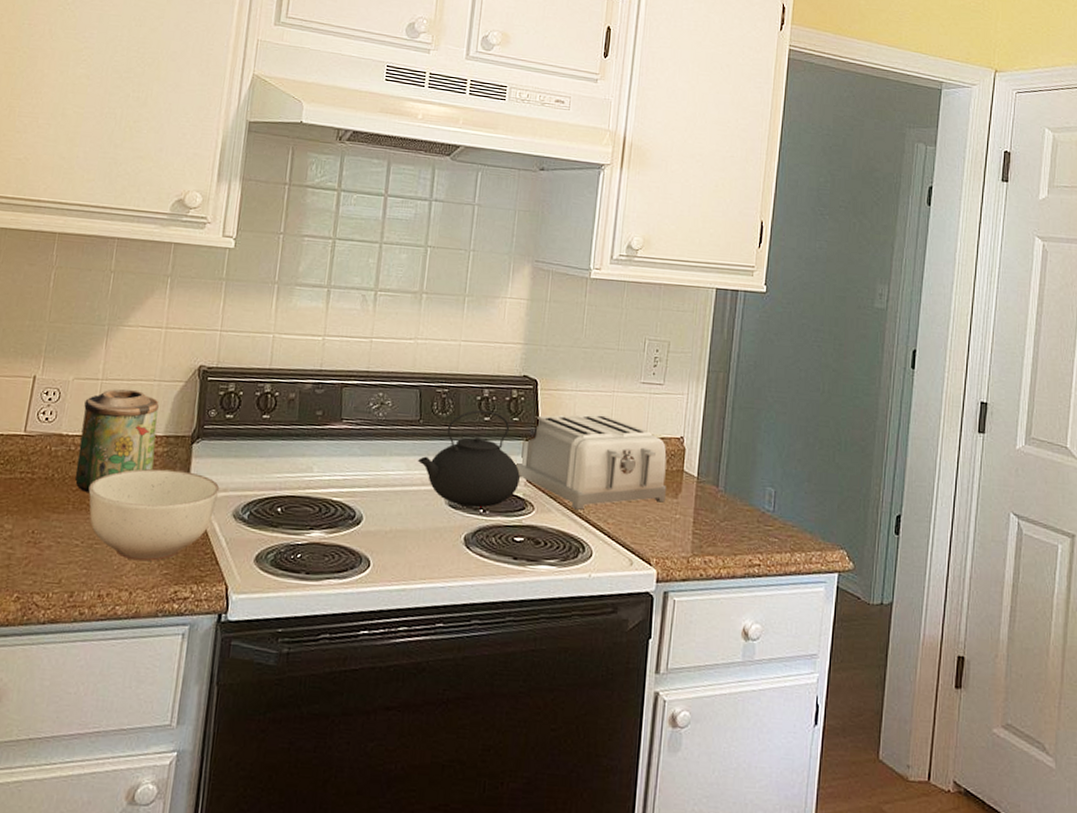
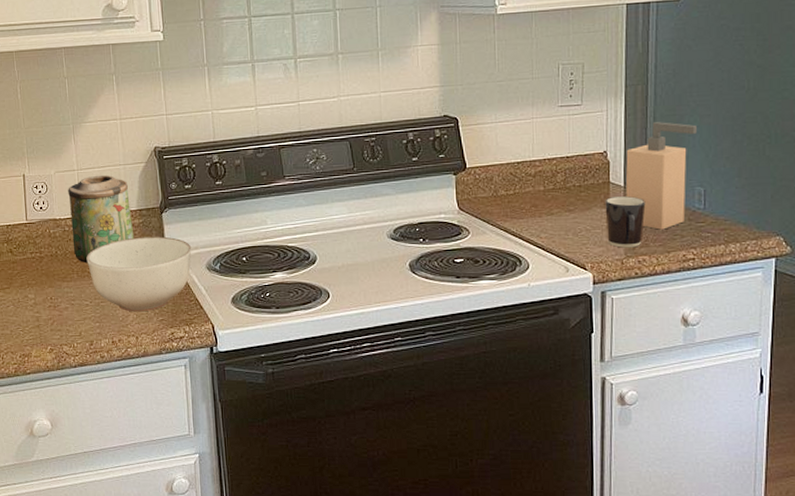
teakettle: present [417,409,520,507] -> none [356,151,453,237]
toaster: present [515,414,667,510] -> none [446,141,595,229]
mug: none [675,487,717,546] -> present [605,196,646,248]
soap dispenser: none [698,413,772,530] -> present [625,122,697,230]

